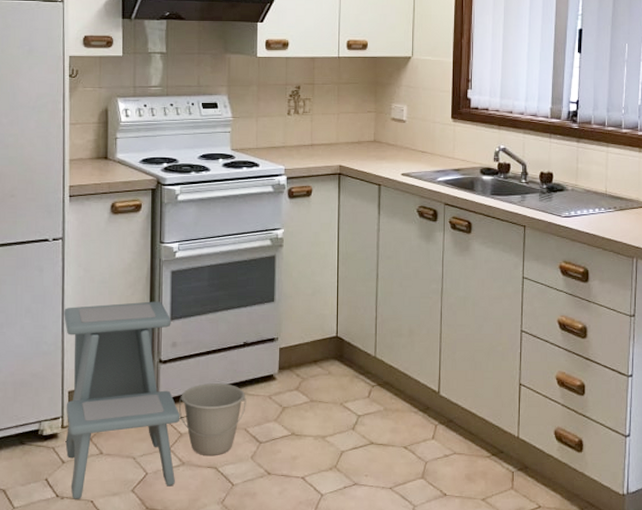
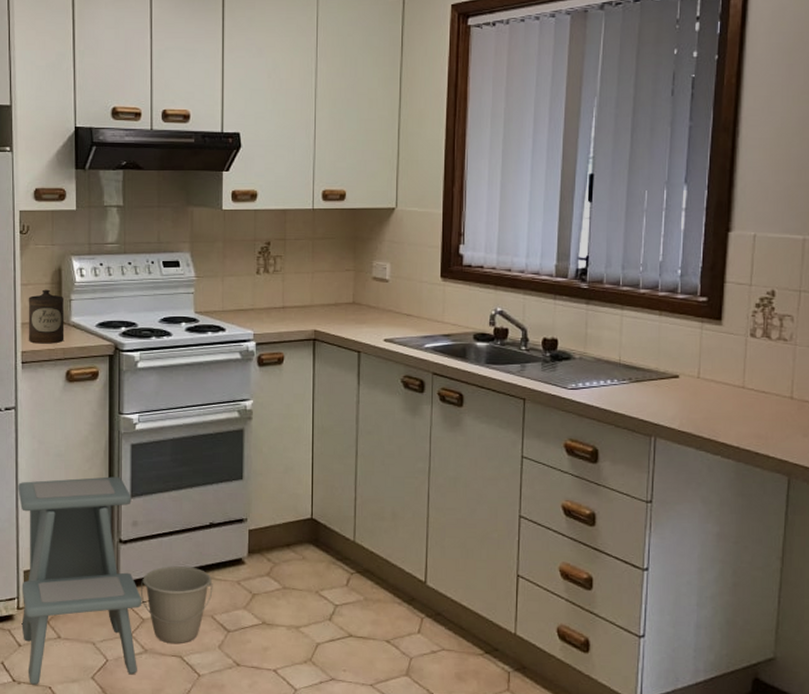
canister: none [75,128,110,179] -> present [28,289,65,344]

